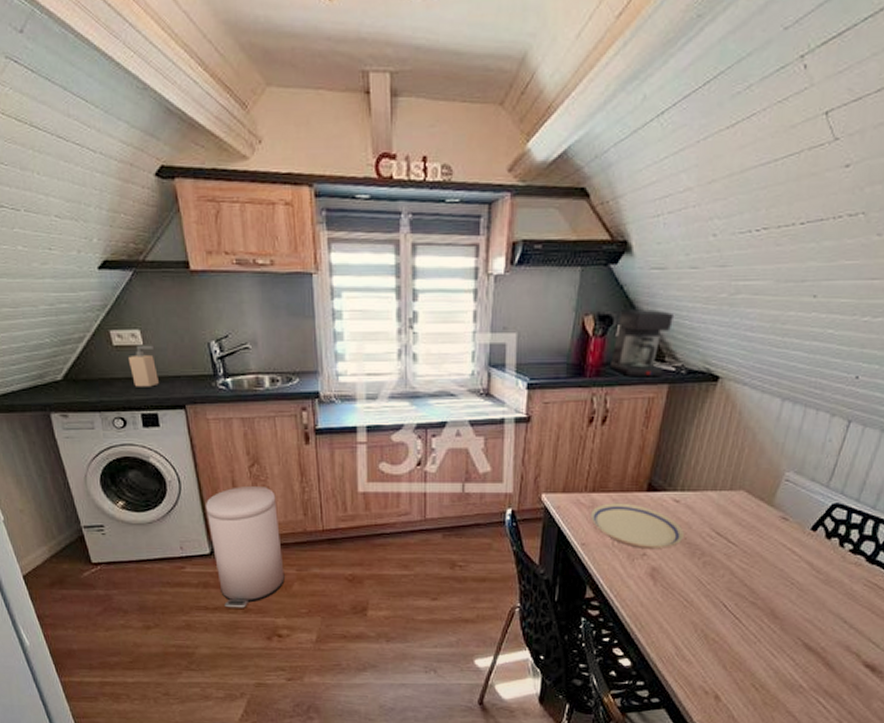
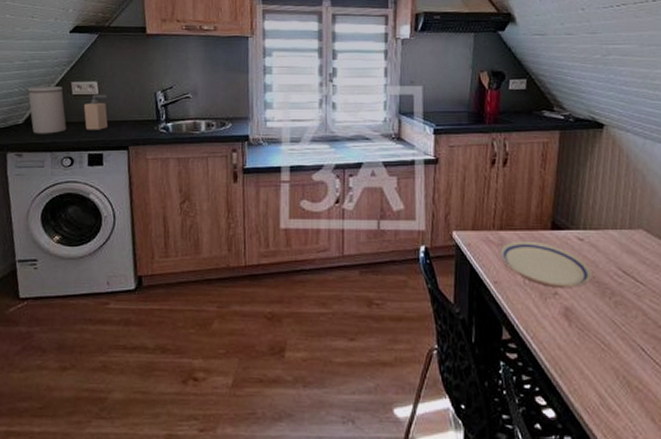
canister: none [59,336,112,392] -> present [27,86,66,134]
pedal bin: present [206,485,285,608] -> none [136,221,205,348]
coffee maker: present [609,309,673,378] -> none [505,67,557,125]

